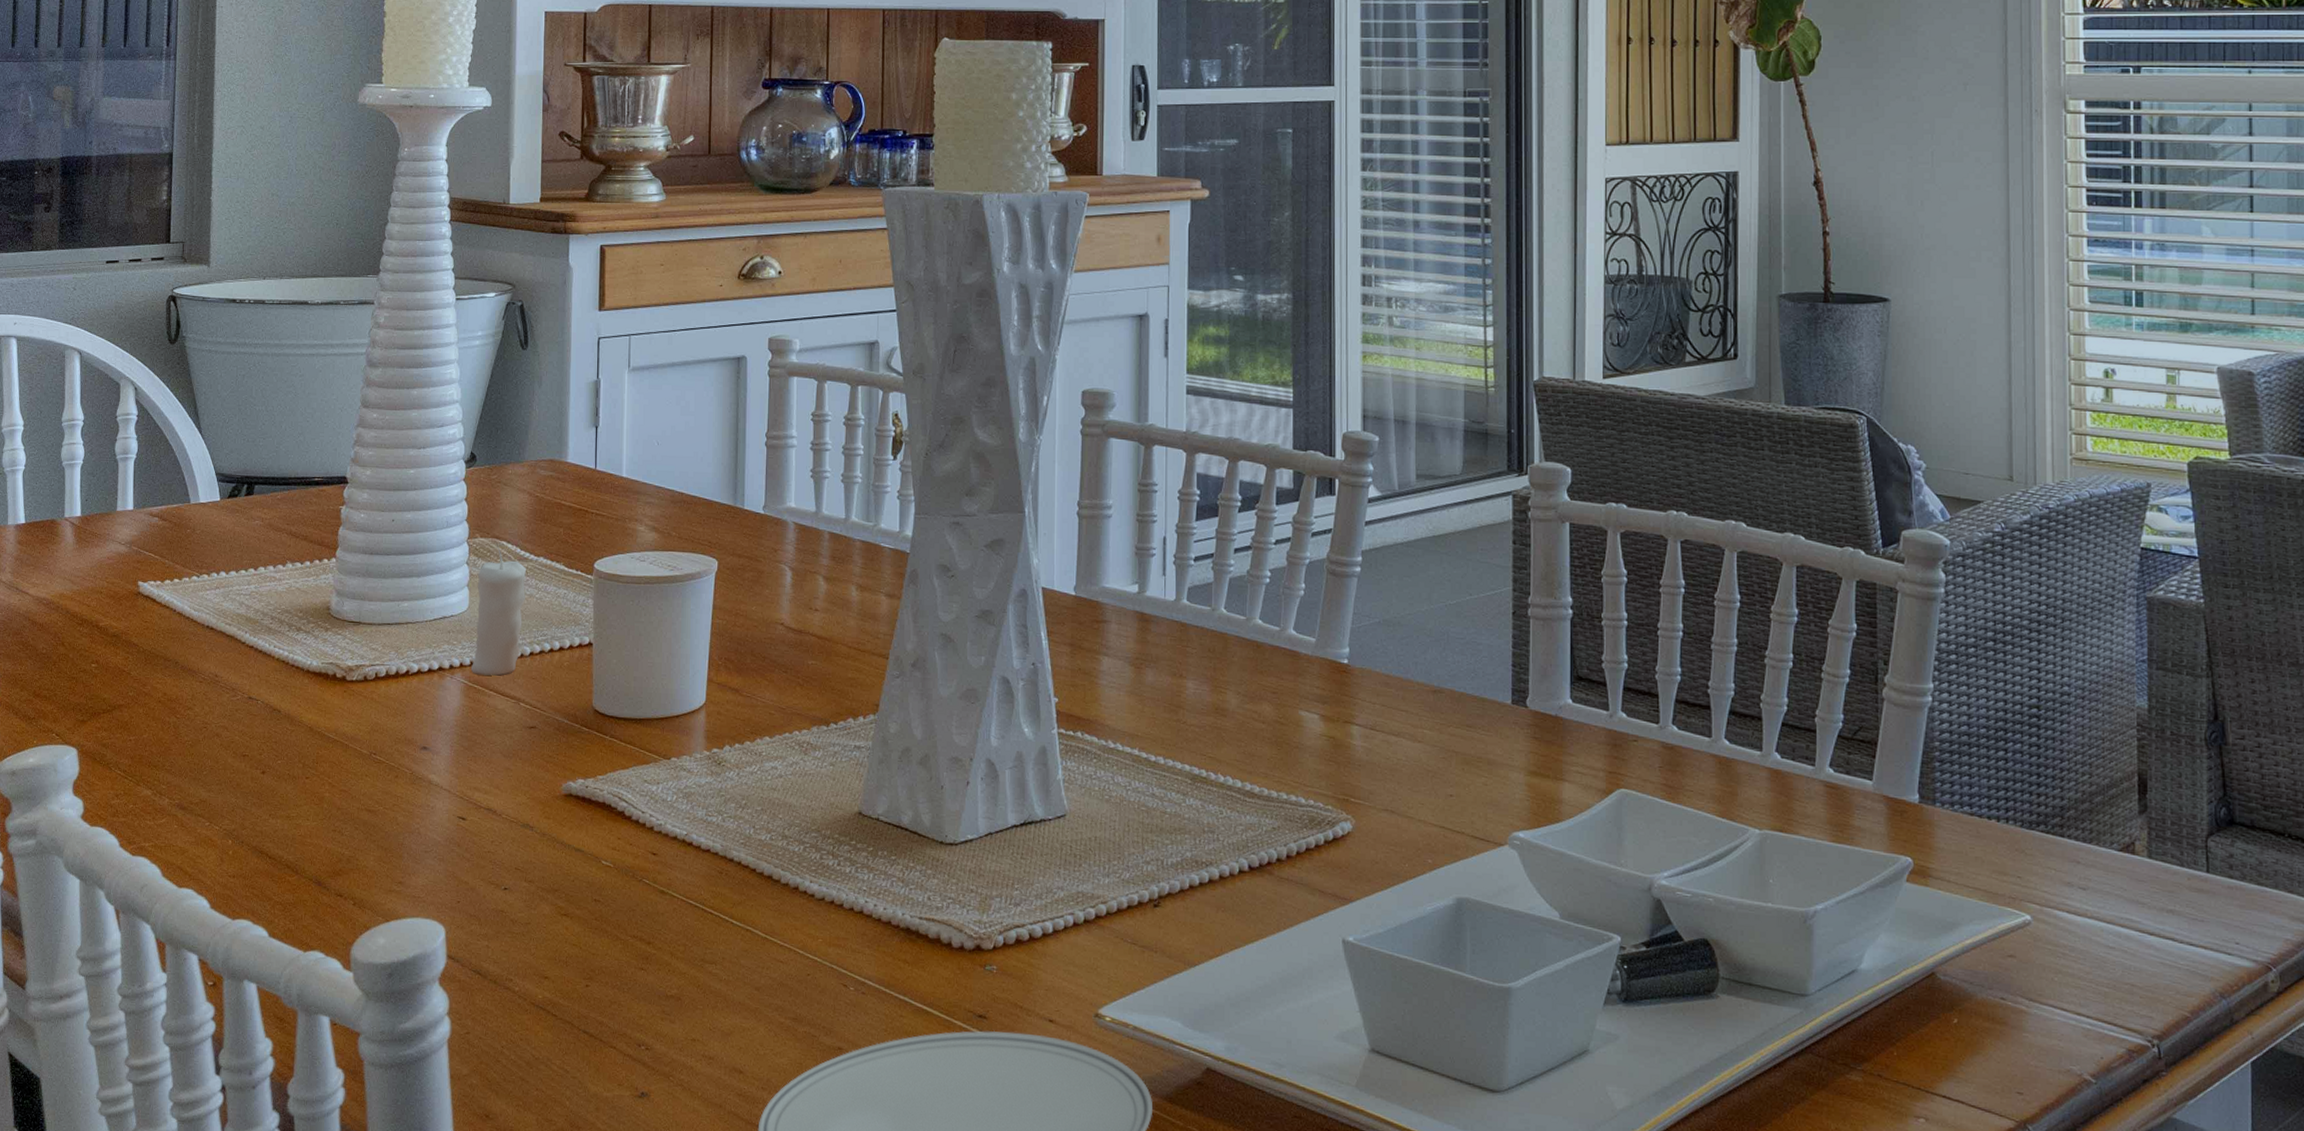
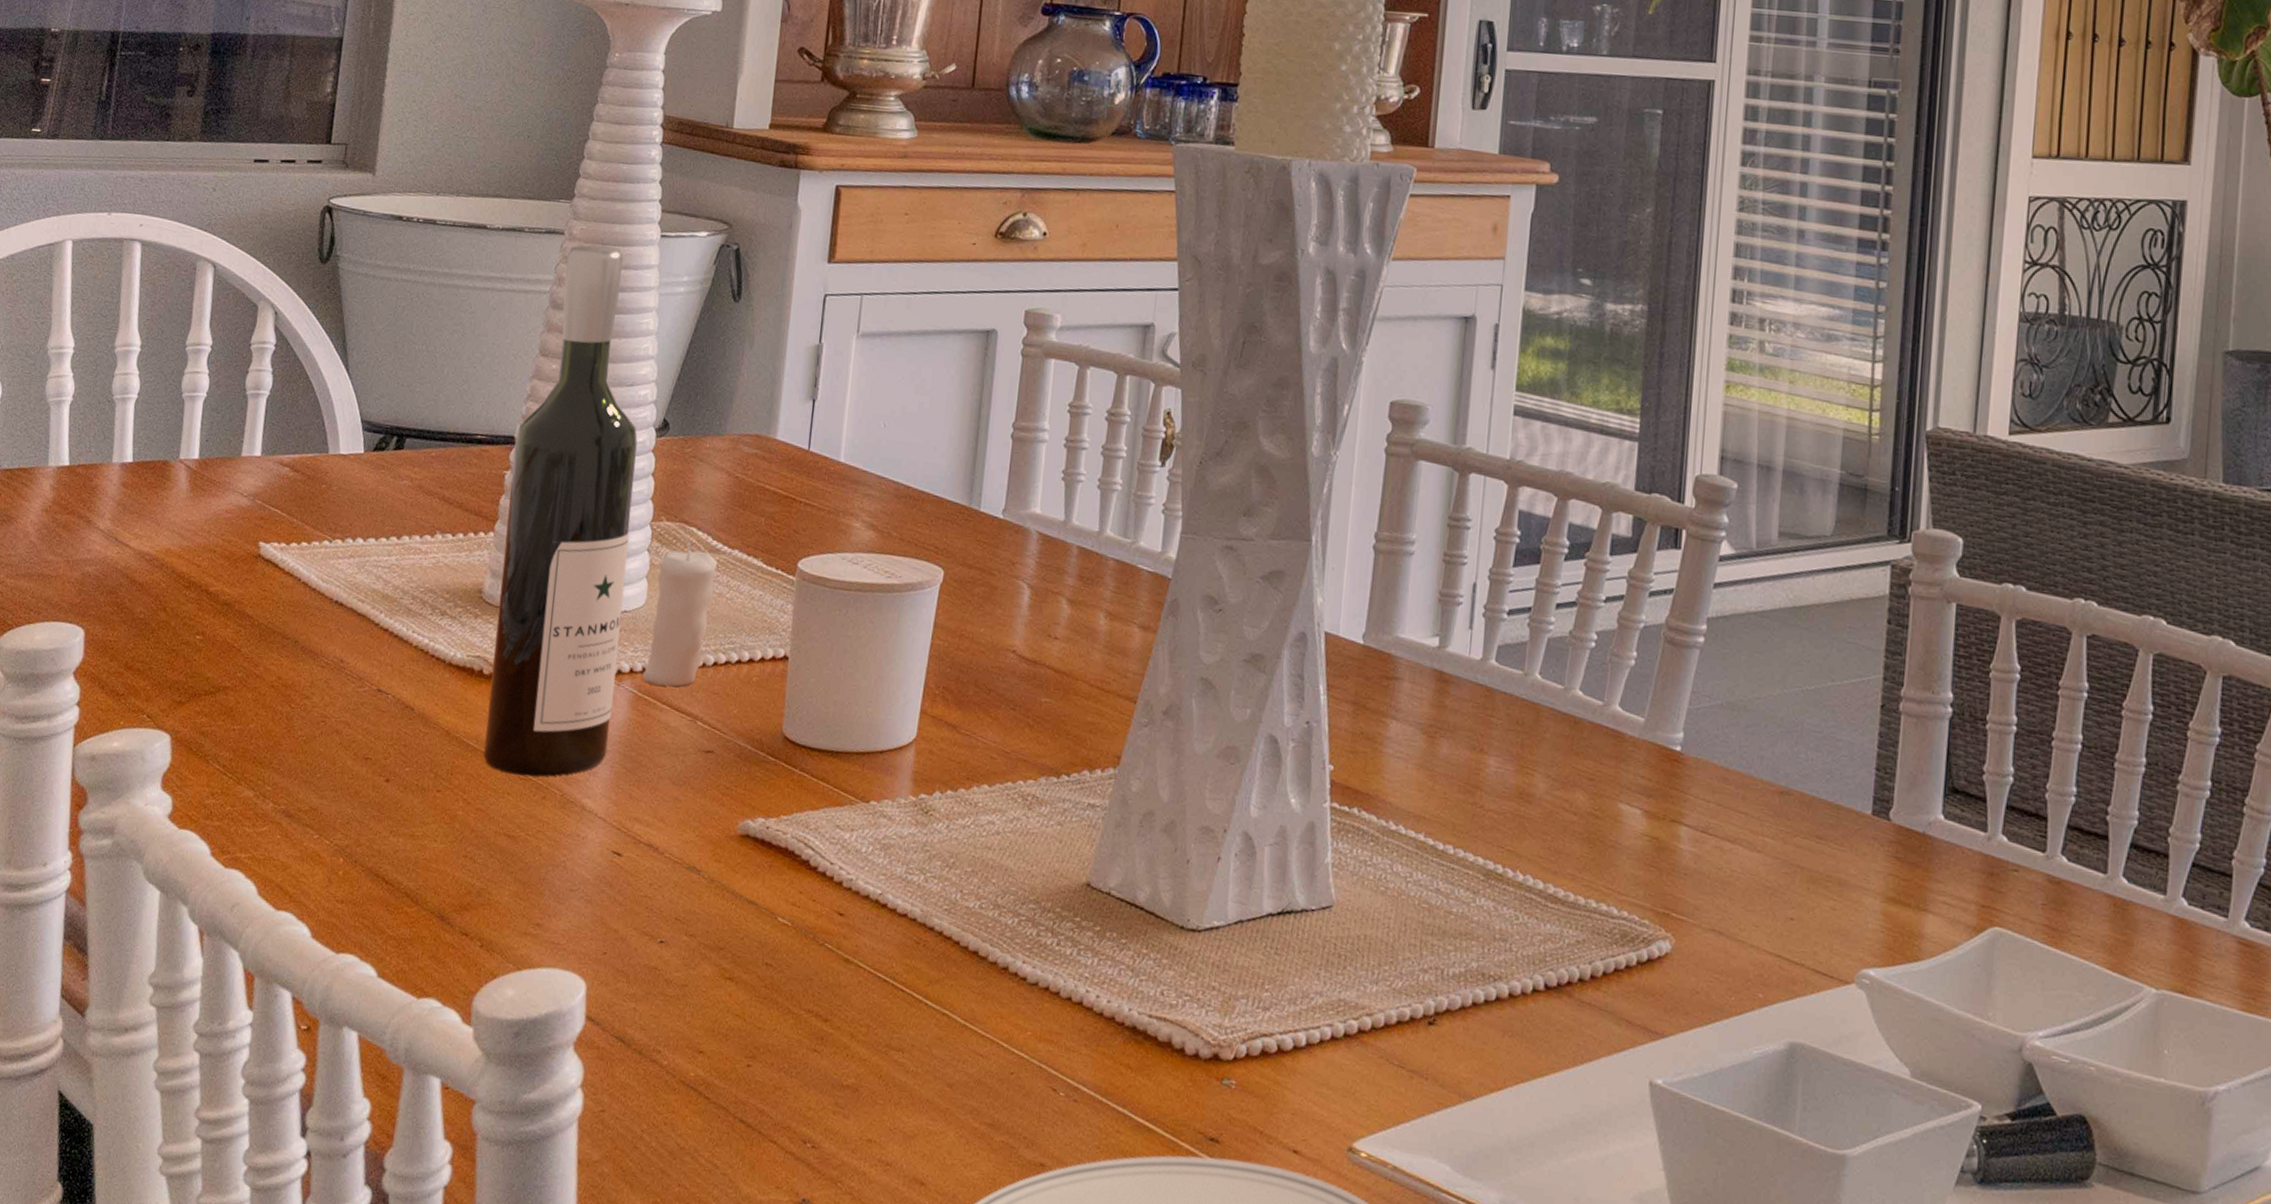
bottle: none [343,311,451,760] -> present [484,245,638,777]

